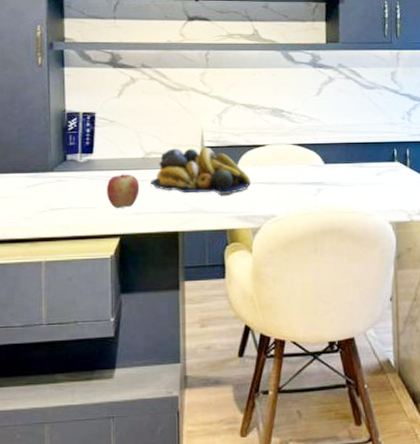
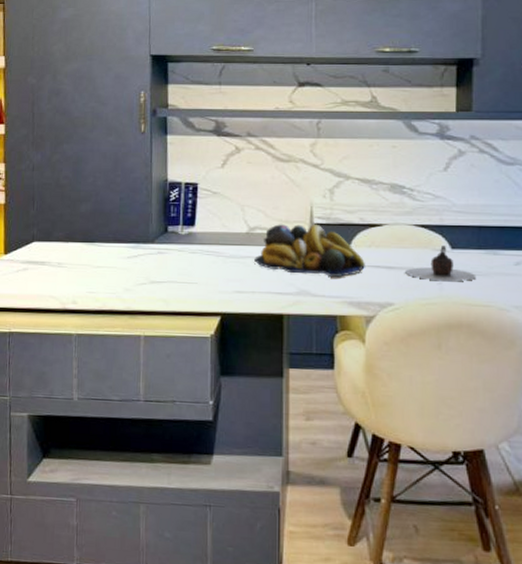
apple: present [106,174,139,208] -> none [207,249,243,285]
teapot: none [286,161,346,193] -> present [405,246,477,282]

